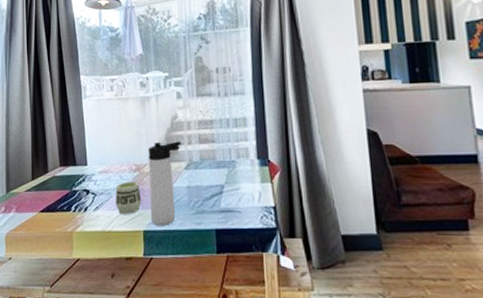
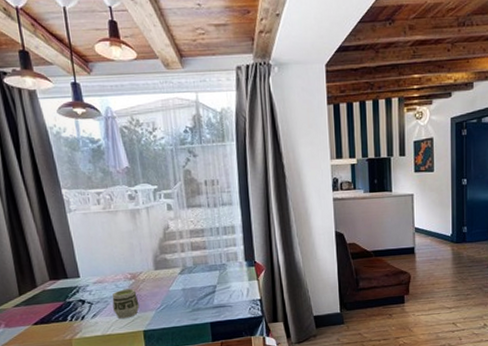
thermos bottle: present [147,141,182,226] -> none [141,249,175,325]

